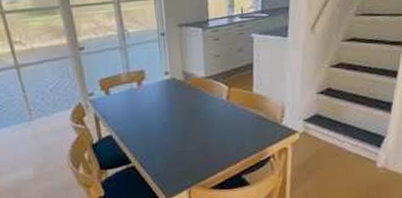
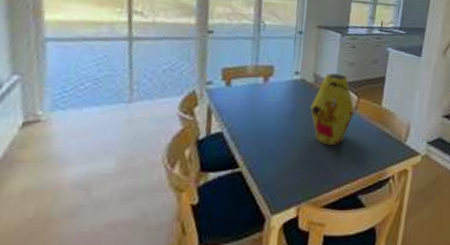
vase: none [184,67,228,135] -> present [310,73,355,146]

